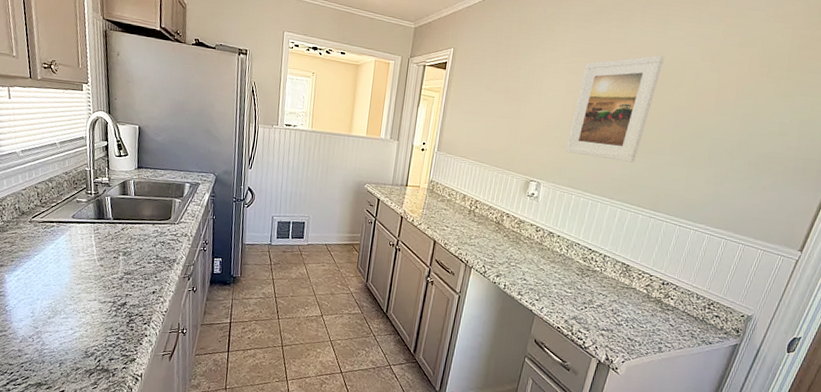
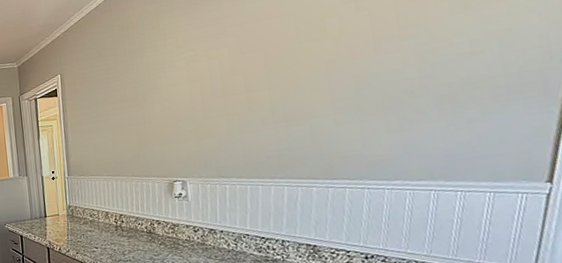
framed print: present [565,55,665,163] -> none [204,13,295,143]

